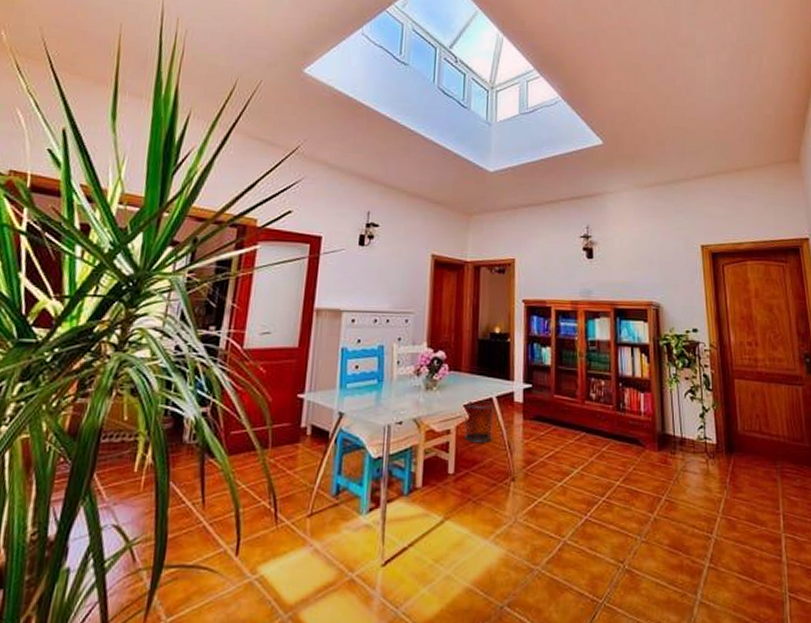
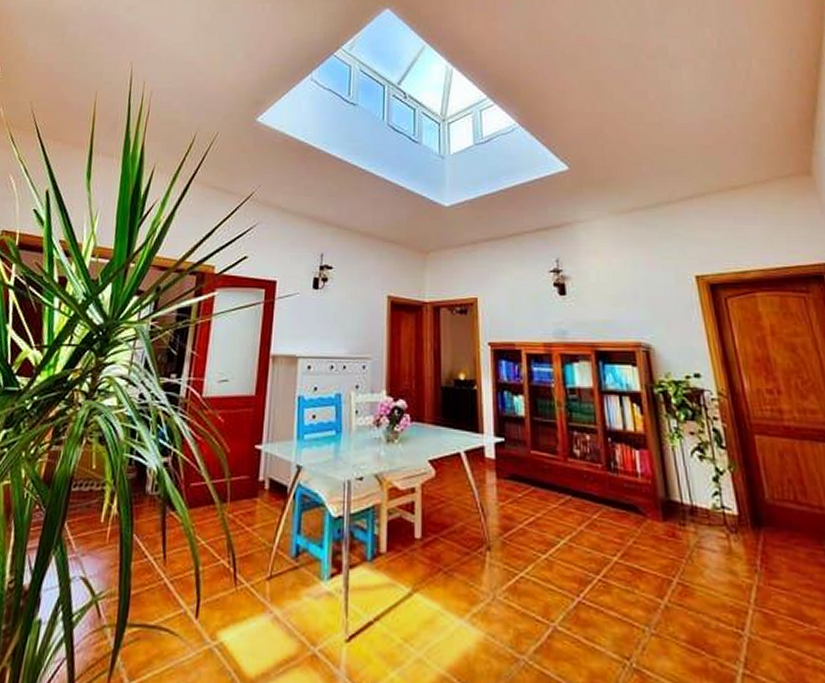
waste bin: present [463,399,495,444] -> none [428,454,463,505]

